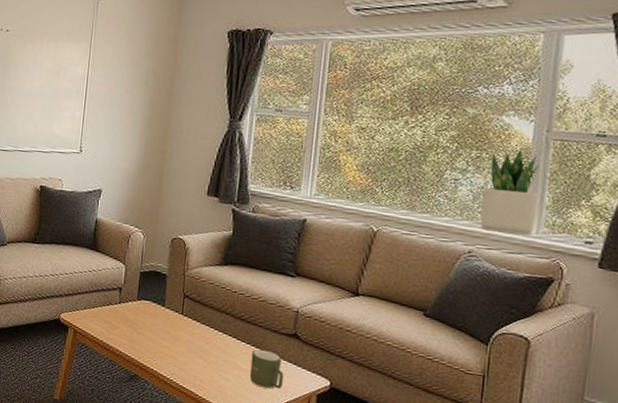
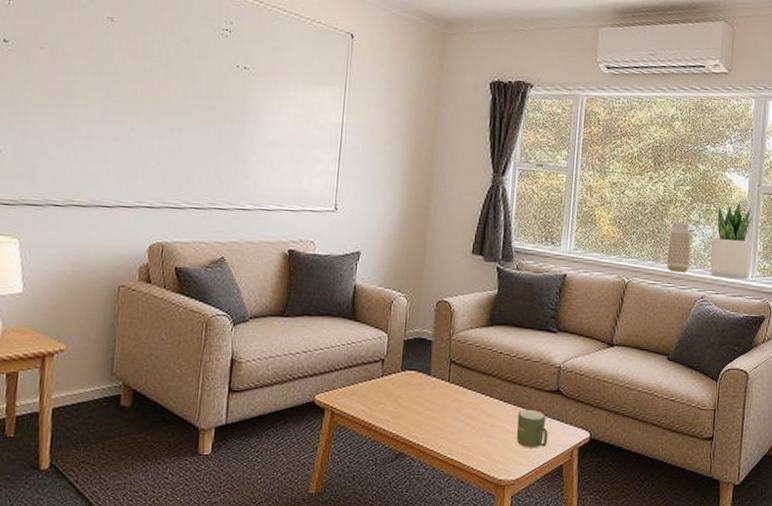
vase: none [425,170,457,224] -> present [667,222,691,272]

